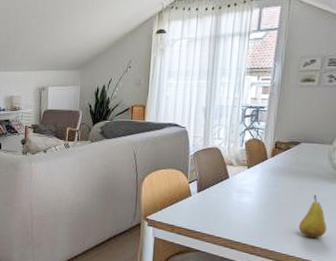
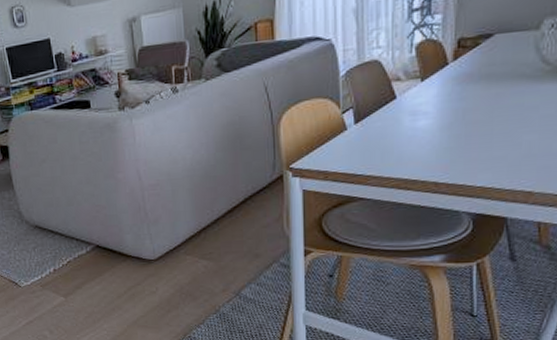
fruit: present [298,194,328,238] -> none [496,101,538,160]

